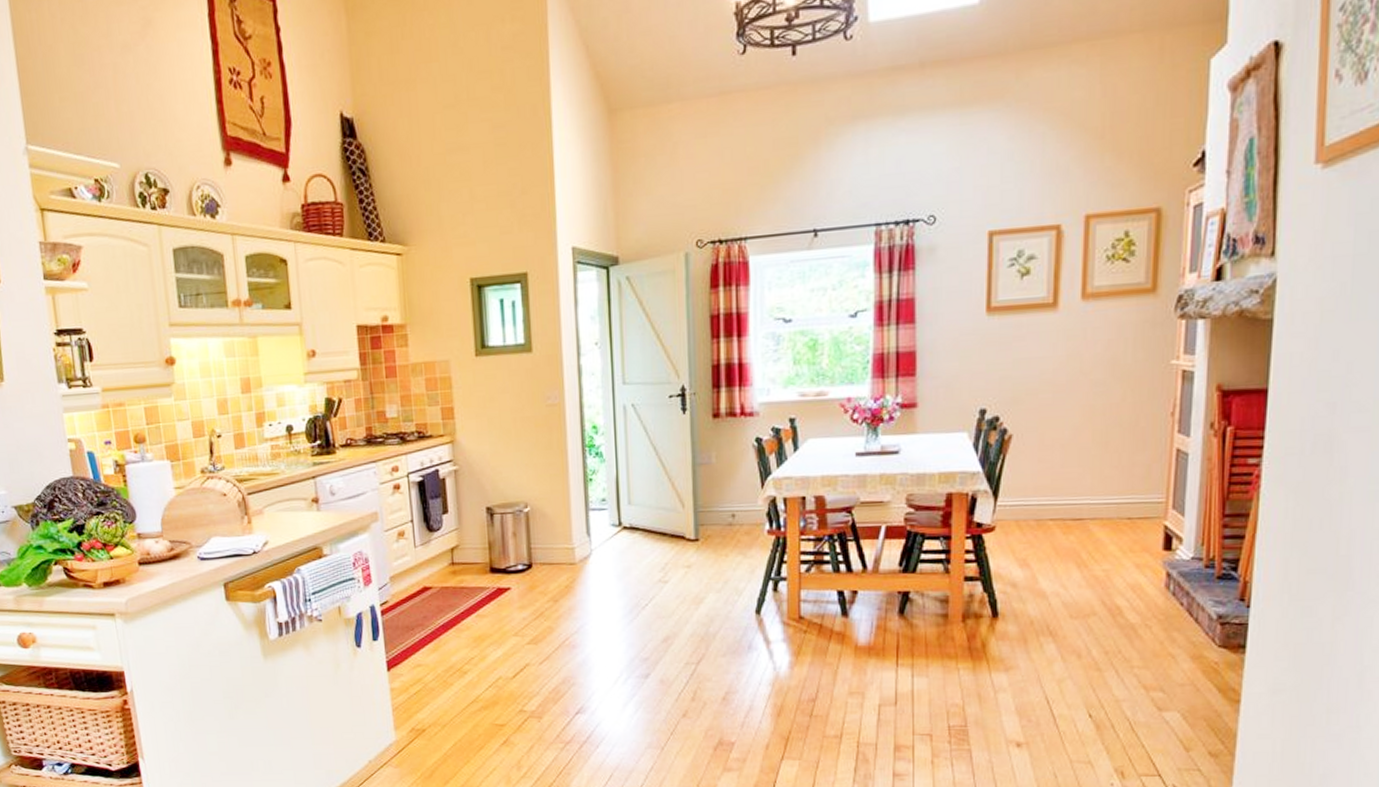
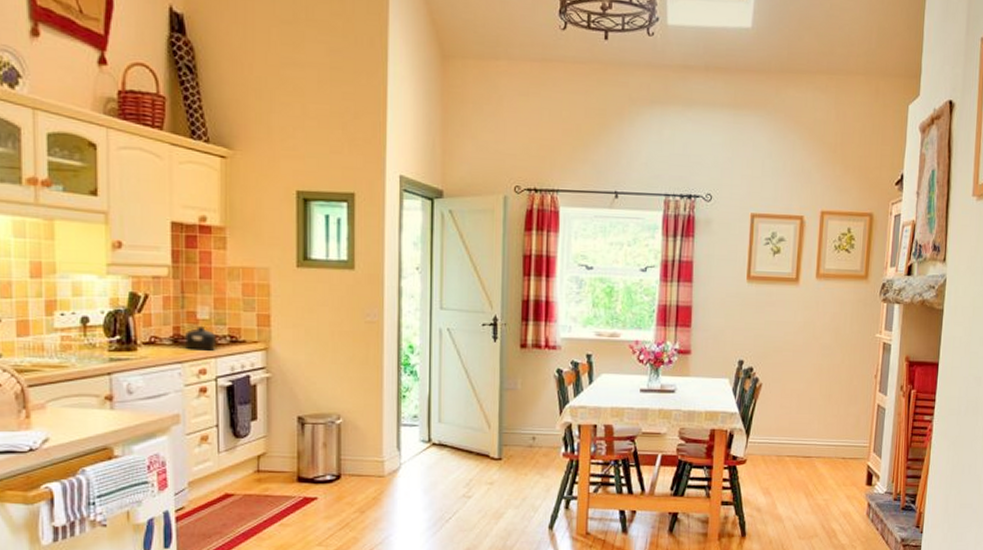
saucepan: none [376,424,406,449] -> present [184,325,217,351]

